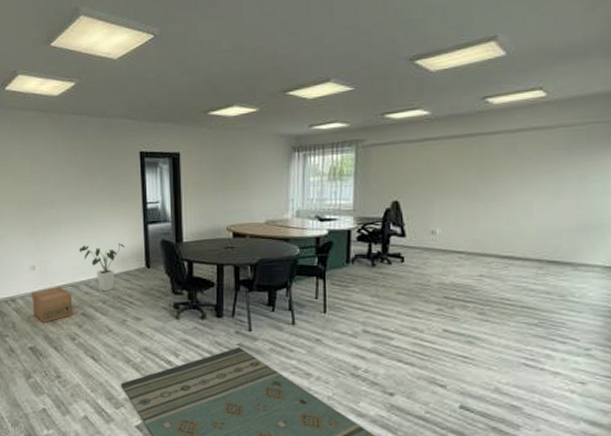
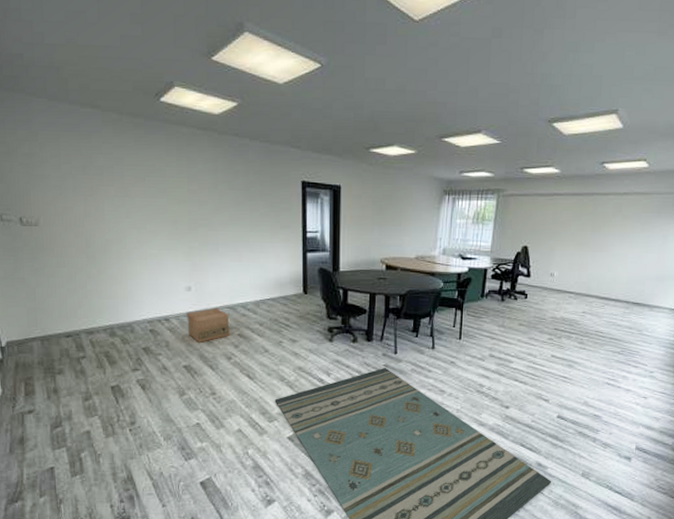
house plant: present [79,243,125,292] -> none [237,269,284,314]

